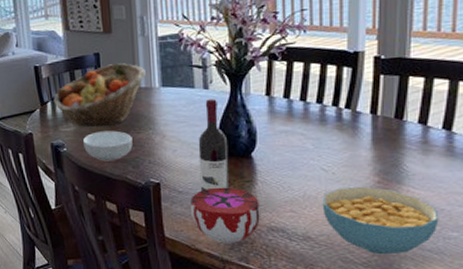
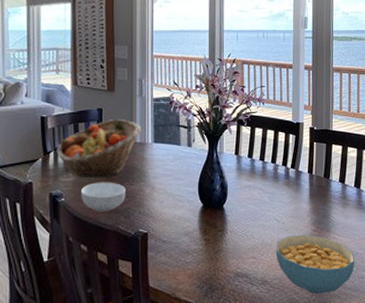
decorative bowl: present [190,187,260,243] -> none [173,236,229,290]
wine bottle: present [198,99,228,192] -> none [181,156,205,241]

